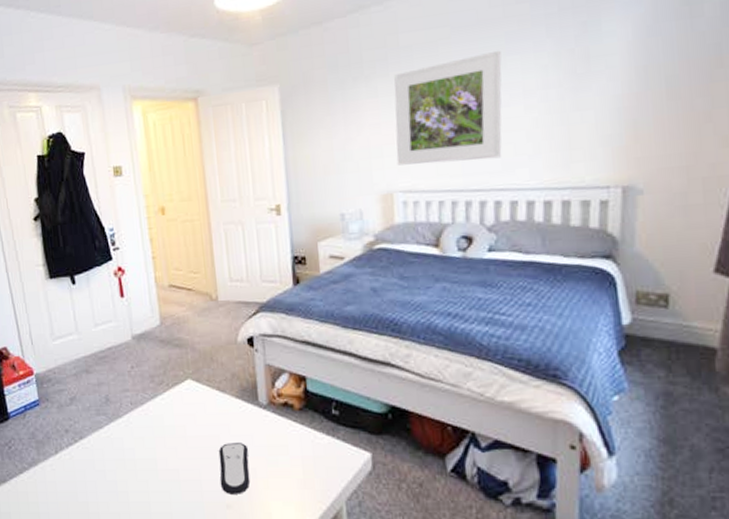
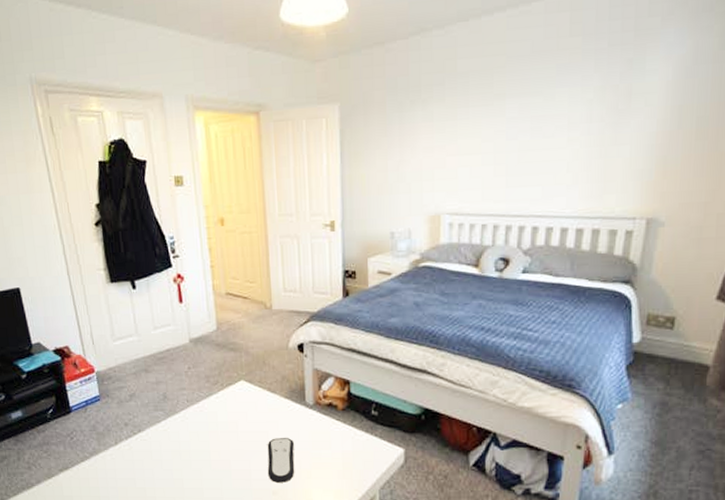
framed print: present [394,50,502,166] -> none [446,82,551,189]

